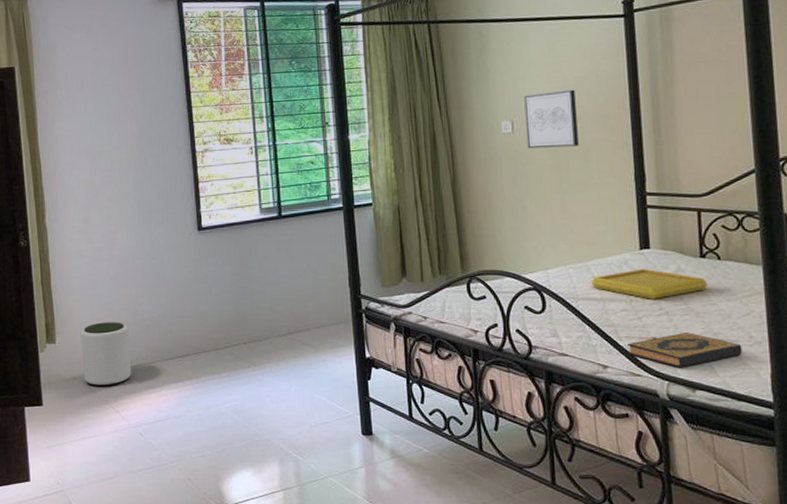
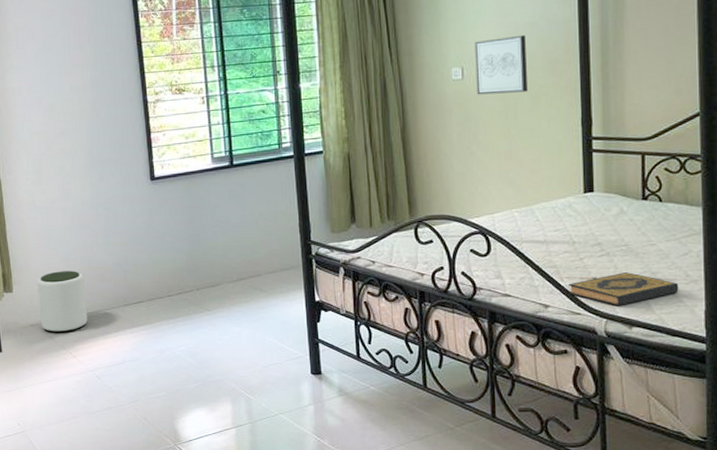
serving tray: present [591,268,708,299] -> none [535,211,649,241]

